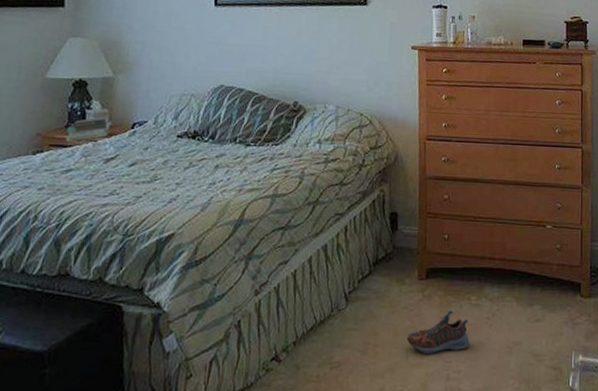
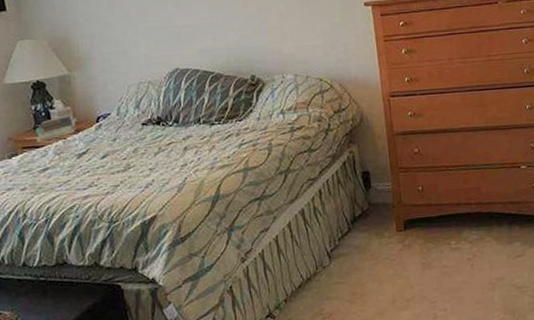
shoe: present [406,309,470,355] -> none [391,255,453,298]

